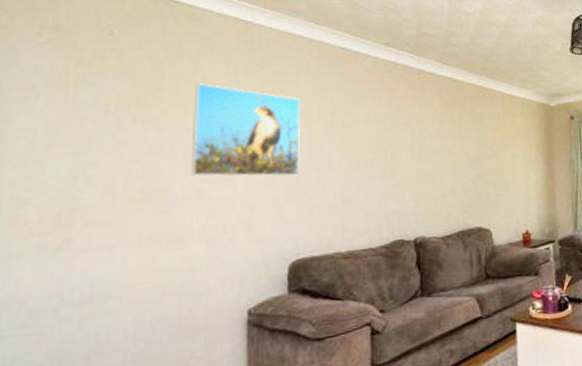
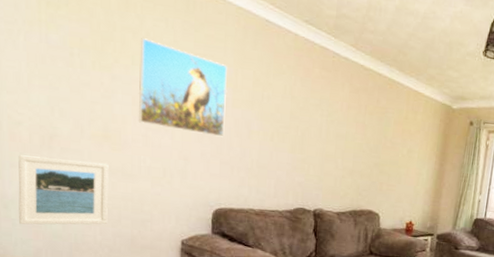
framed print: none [12,231,149,335] -> present [18,155,109,225]

